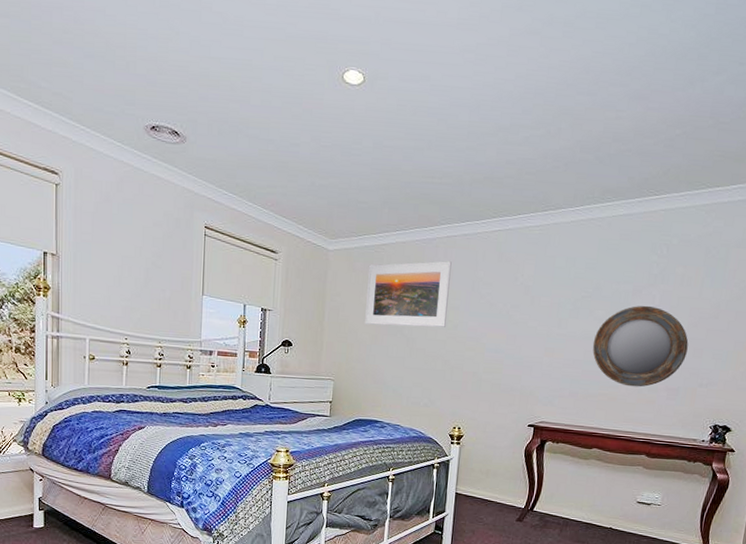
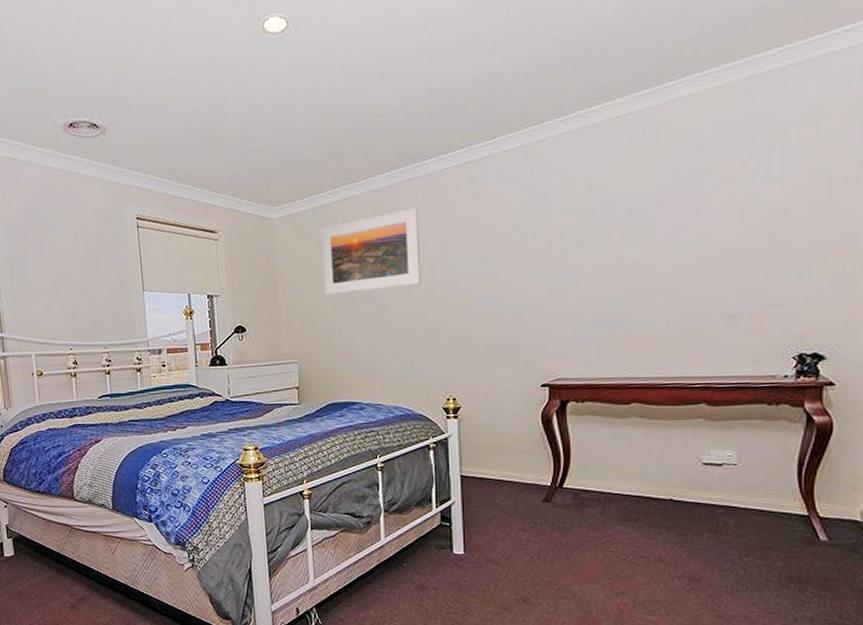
home mirror: present [592,305,689,387] -> none [612,217,745,322]

